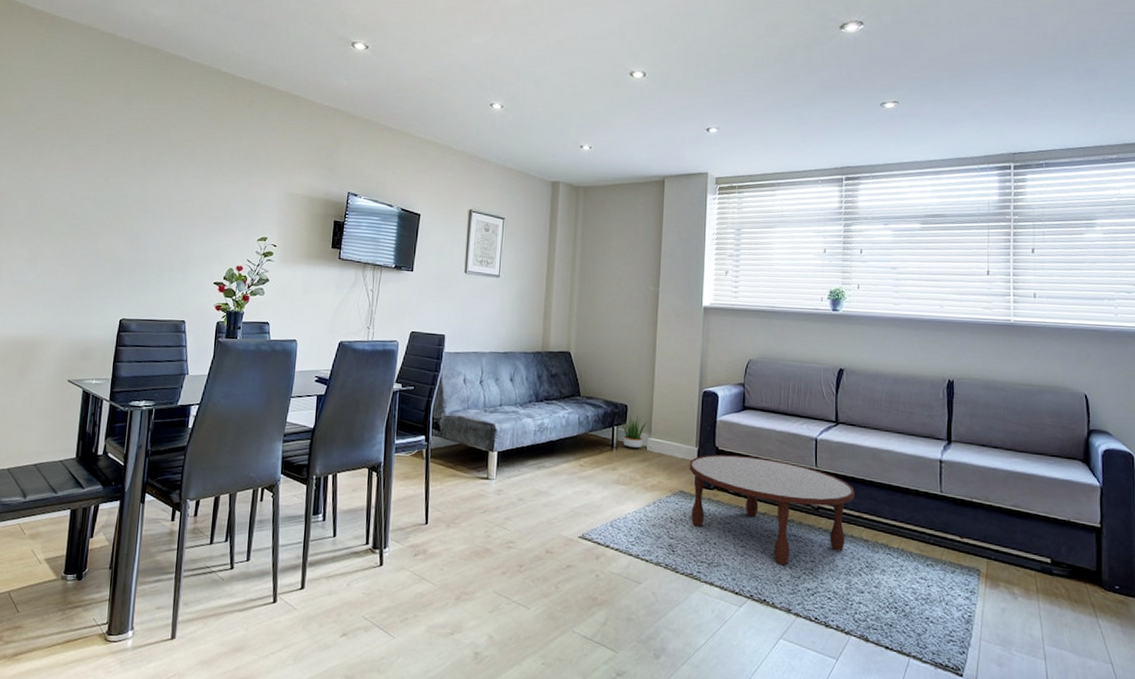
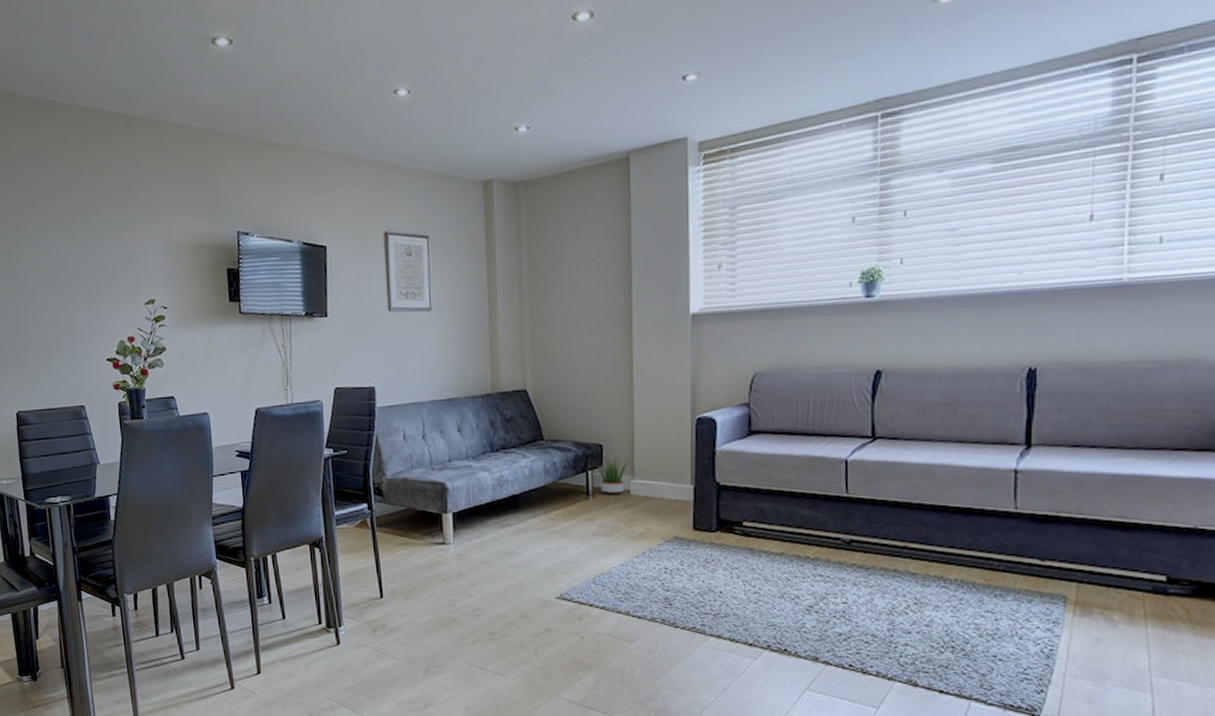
coffee table: present [689,454,855,566] -> none [683,489,898,610]

